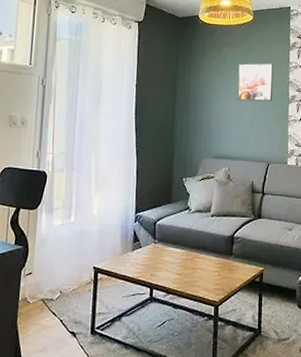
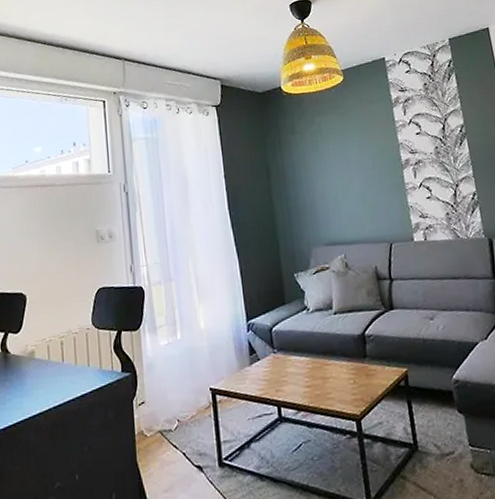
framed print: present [236,62,274,102] -> none [336,125,383,176]

